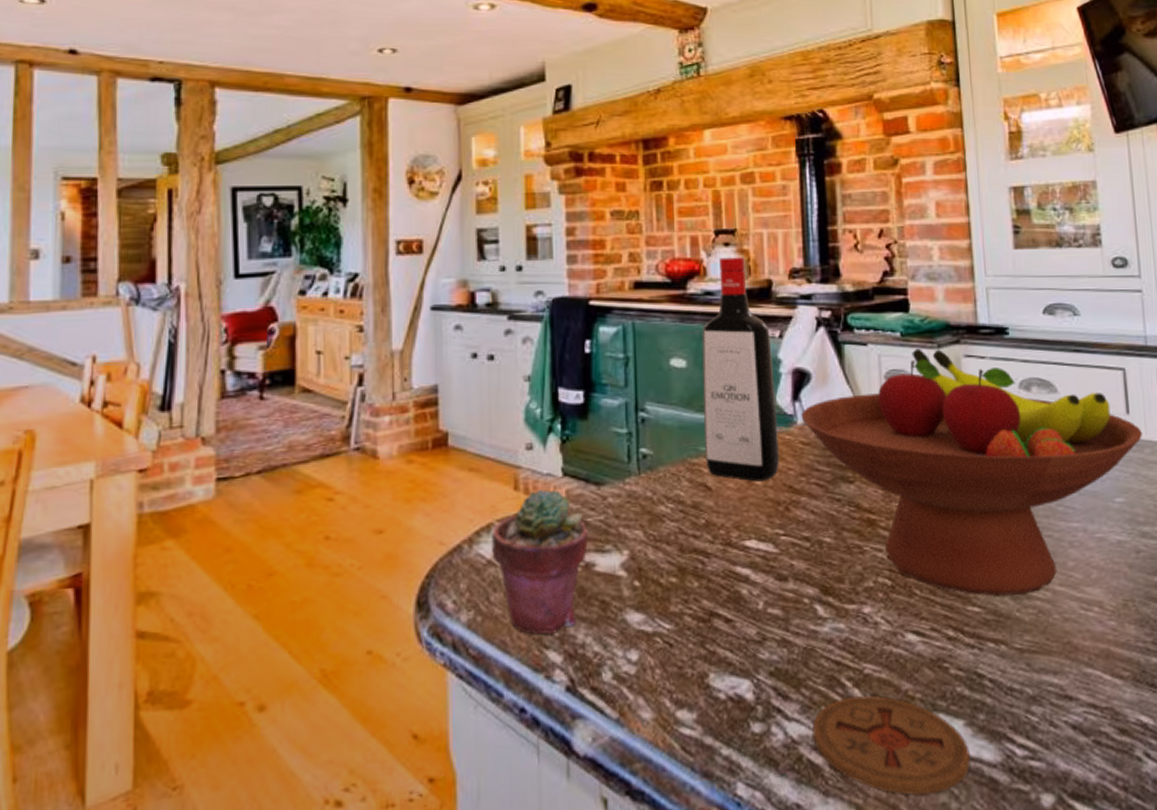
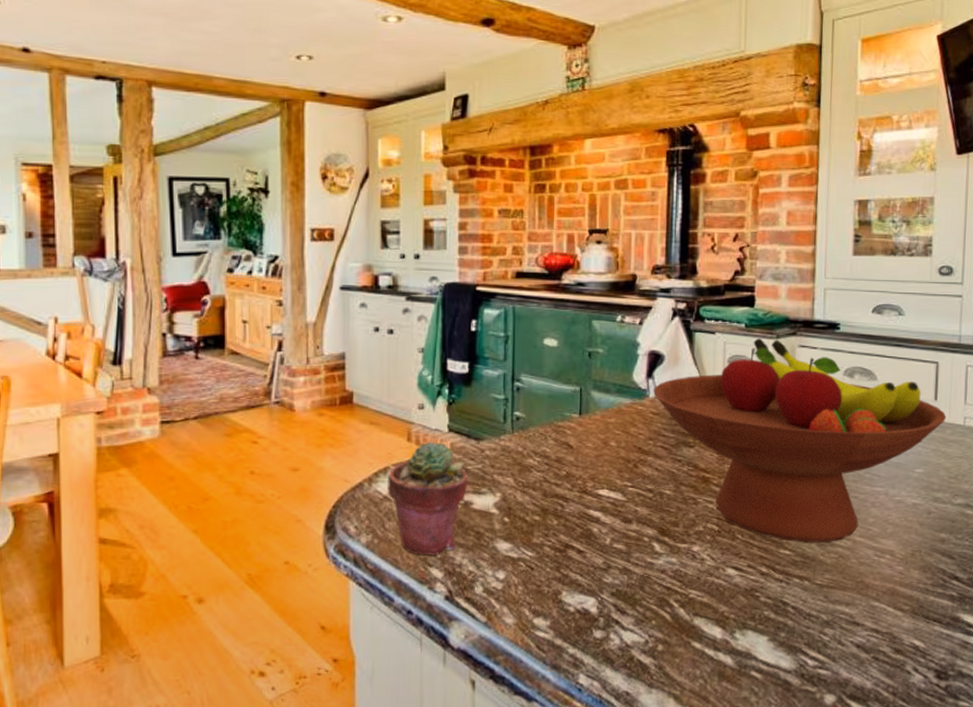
liquor bottle: present [702,257,779,482] -> none [569,253,633,443]
coaster: present [813,695,970,795] -> none [643,614,770,690]

